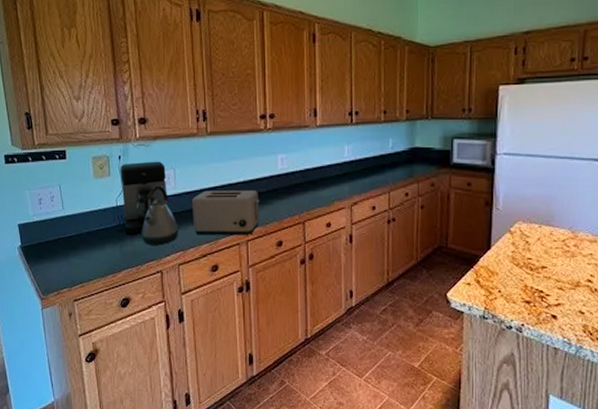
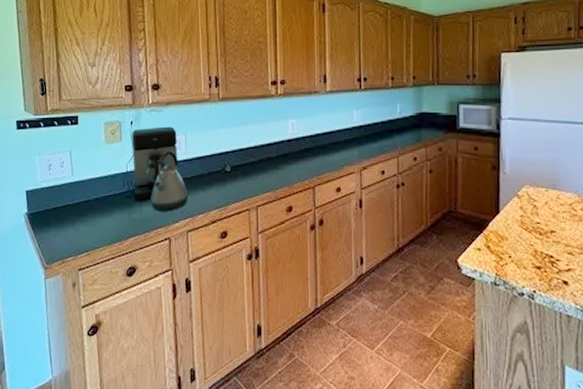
toaster: present [191,190,260,235] -> none [201,155,270,201]

